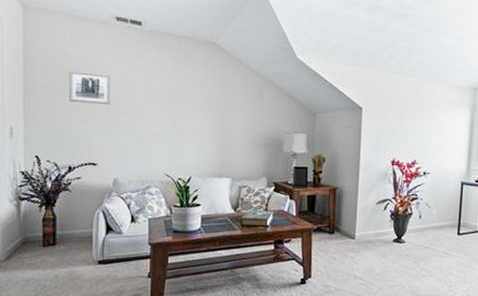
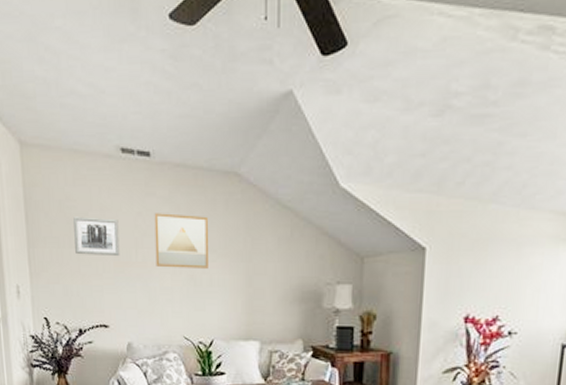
wall art: none [143,71,189,118] -> present [154,213,208,269]

